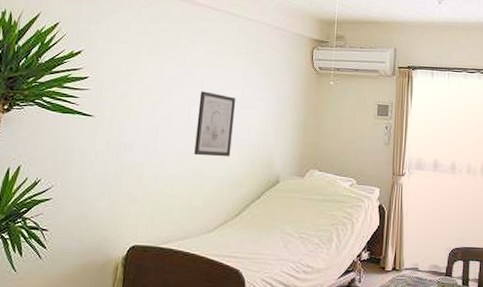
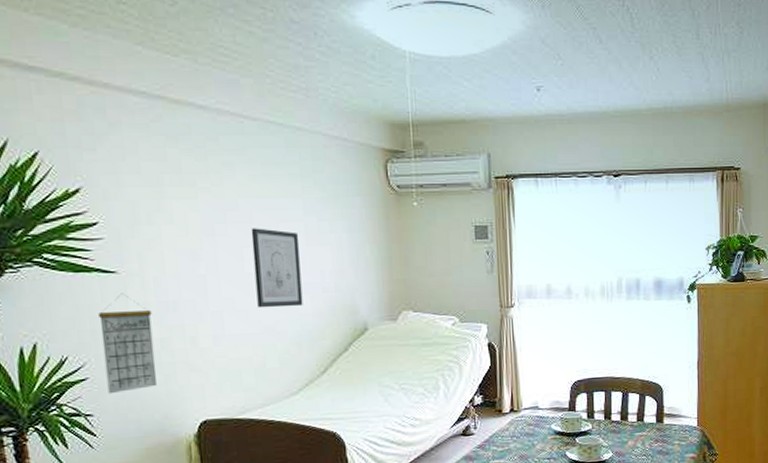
calendar: none [64,132,112,214] -> present [99,293,157,395]

